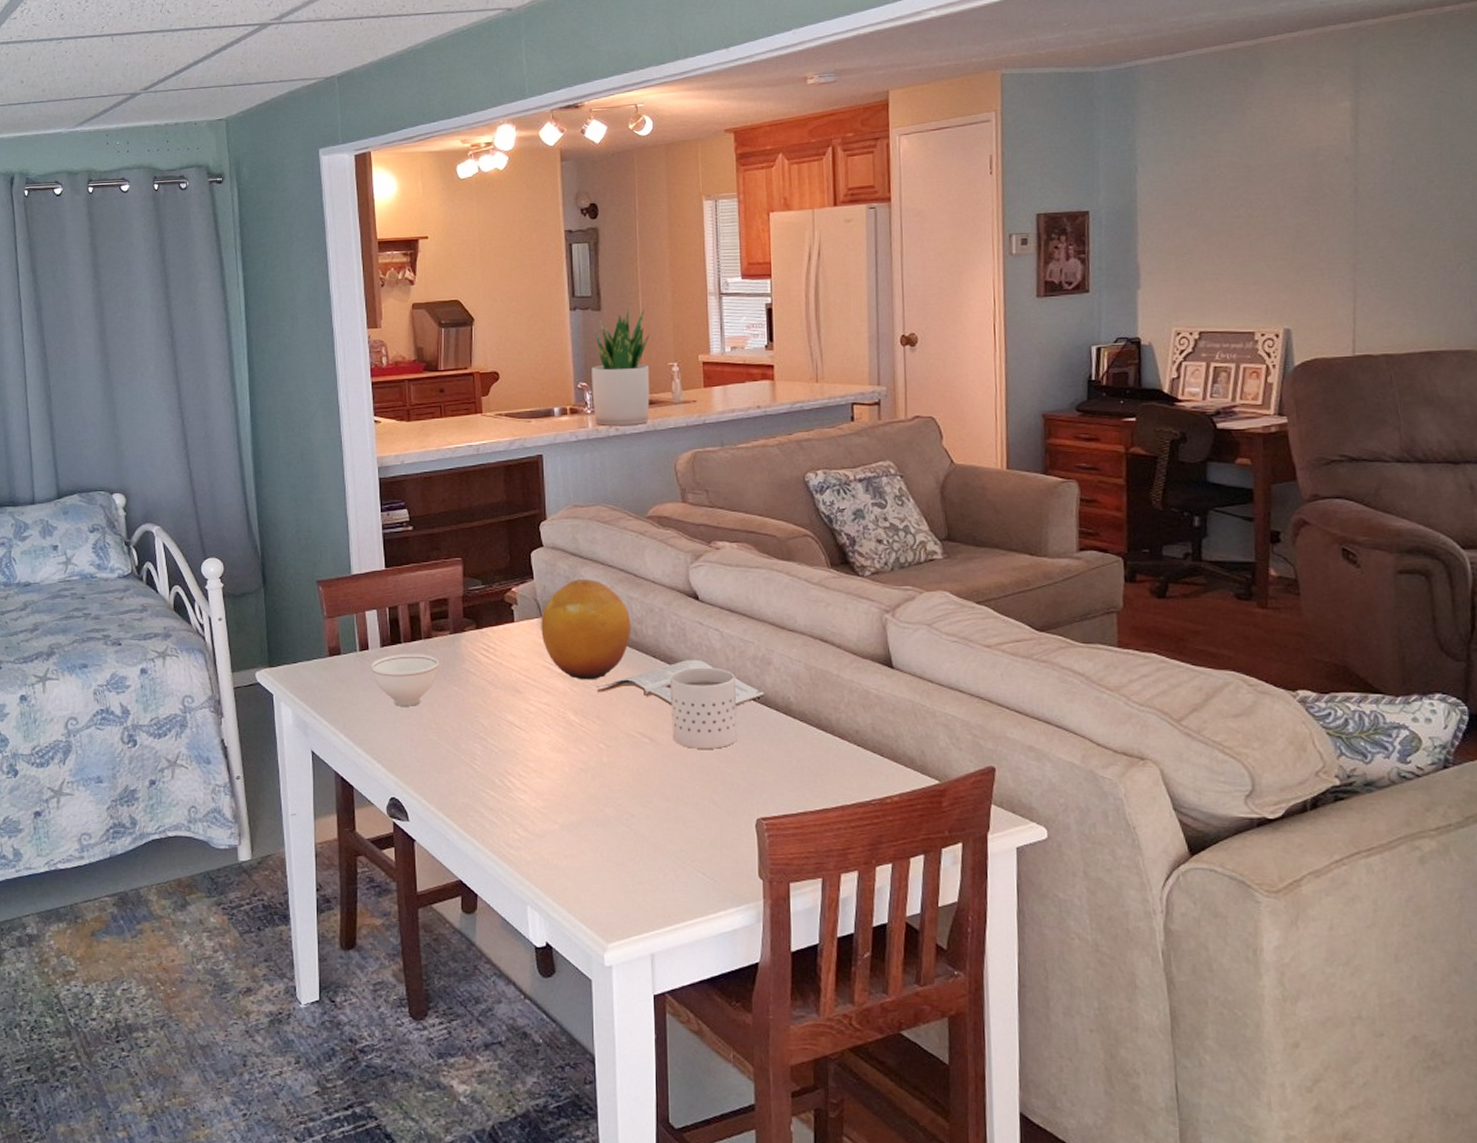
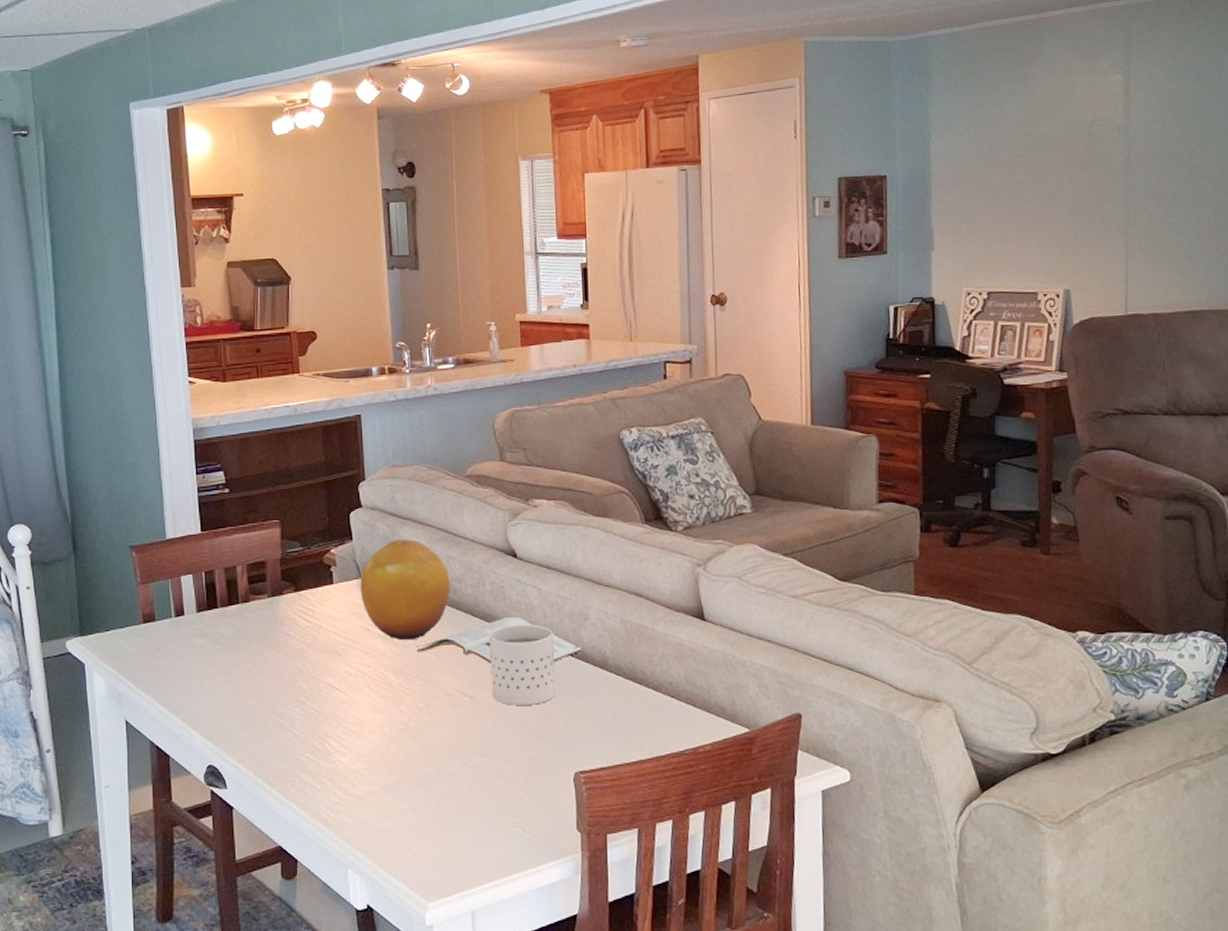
bowl: present [370,653,440,706] -> none [186,618,258,672]
planter: present [591,309,650,427] -> none [409,268,468,386]

